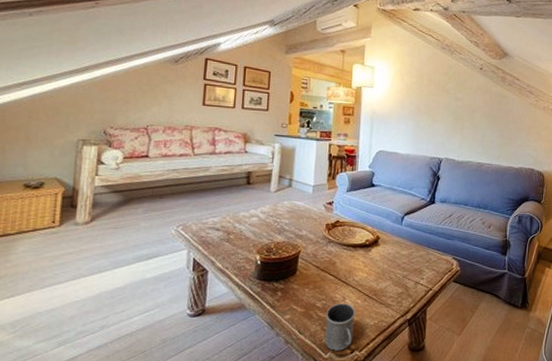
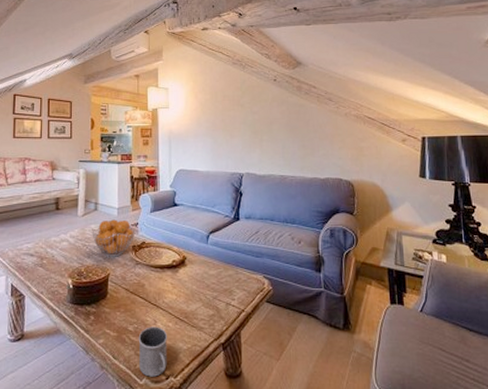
fruit basket: none [284,197,332,235] -> present [92,219,137,257]

